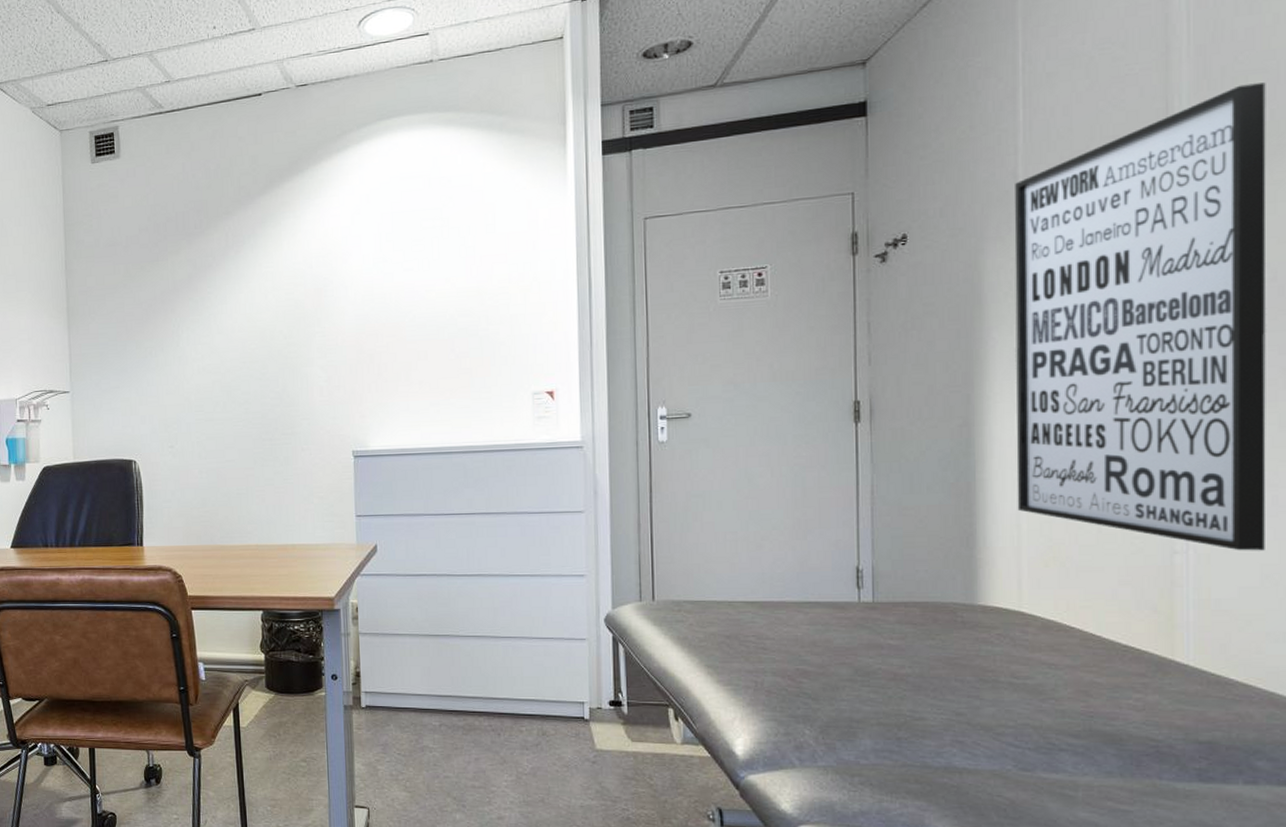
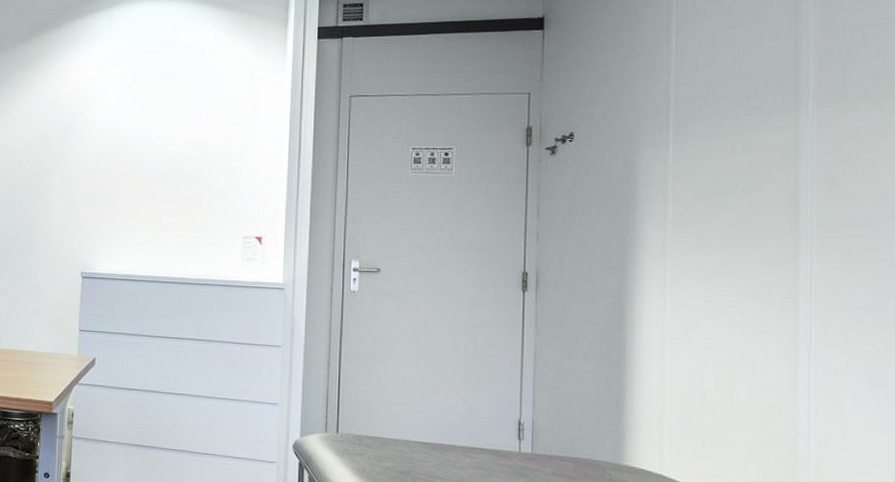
wall art: present [1014,82,1267,551] -> none [661,37,879,441]

